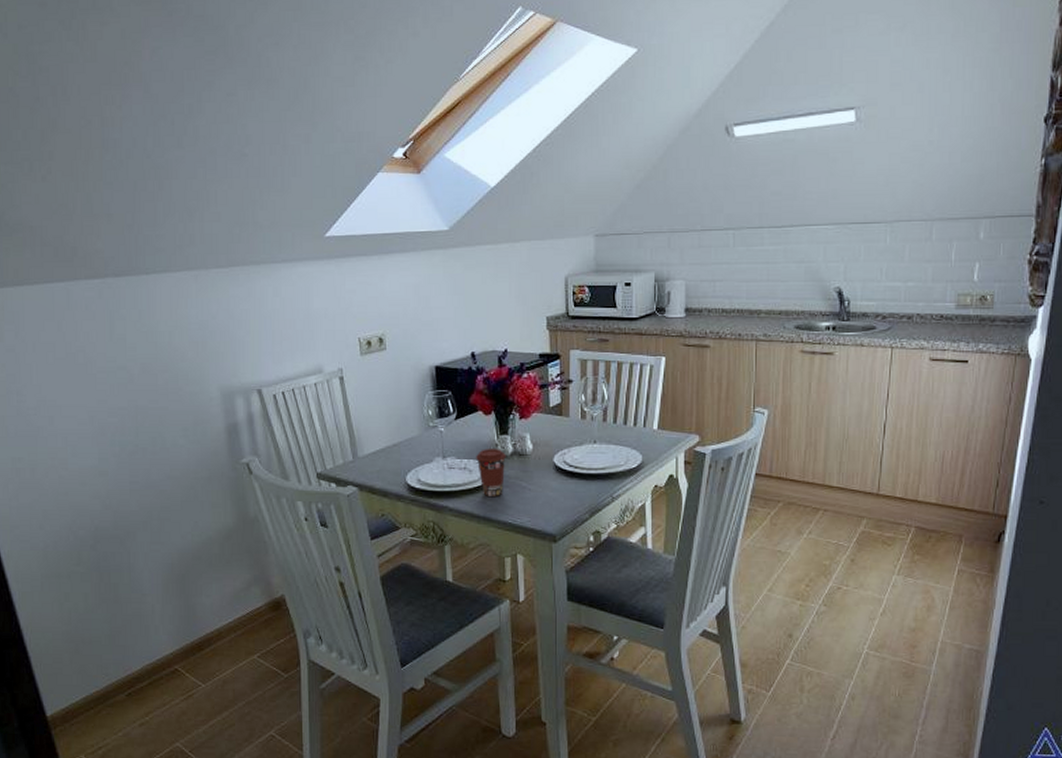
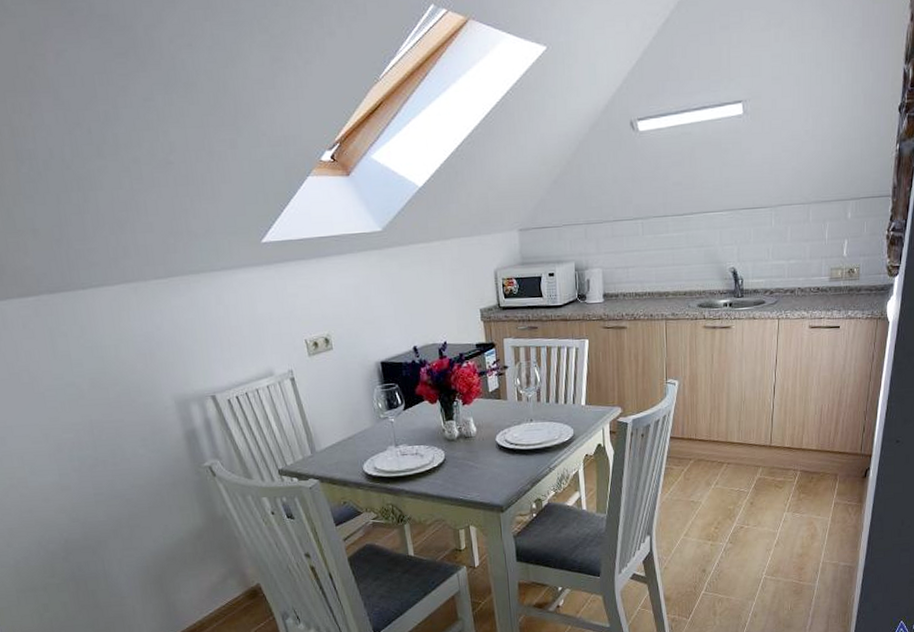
coffee cup: present [476,449,506,496] -> none [426,433,454,477]

